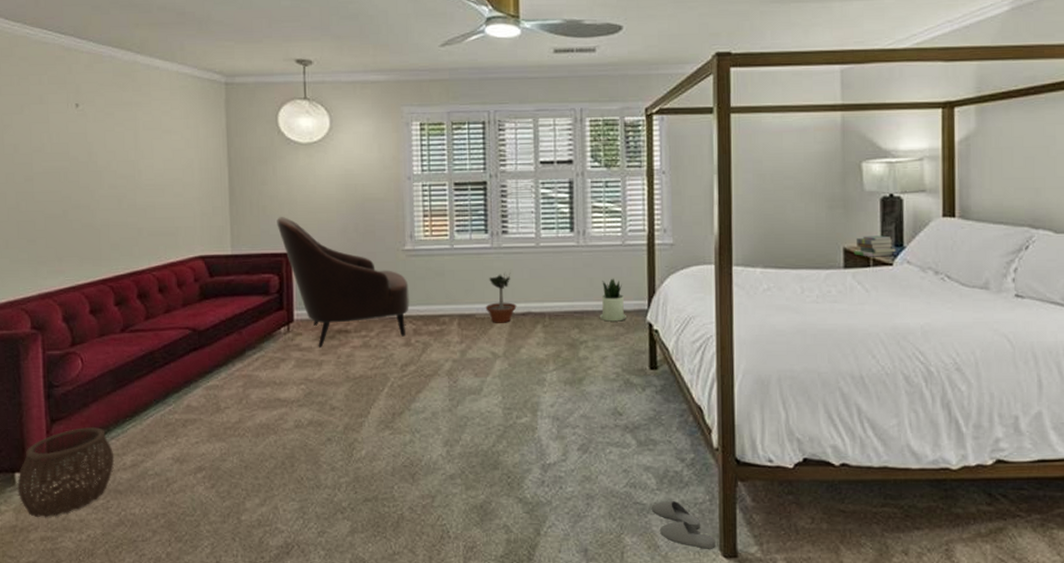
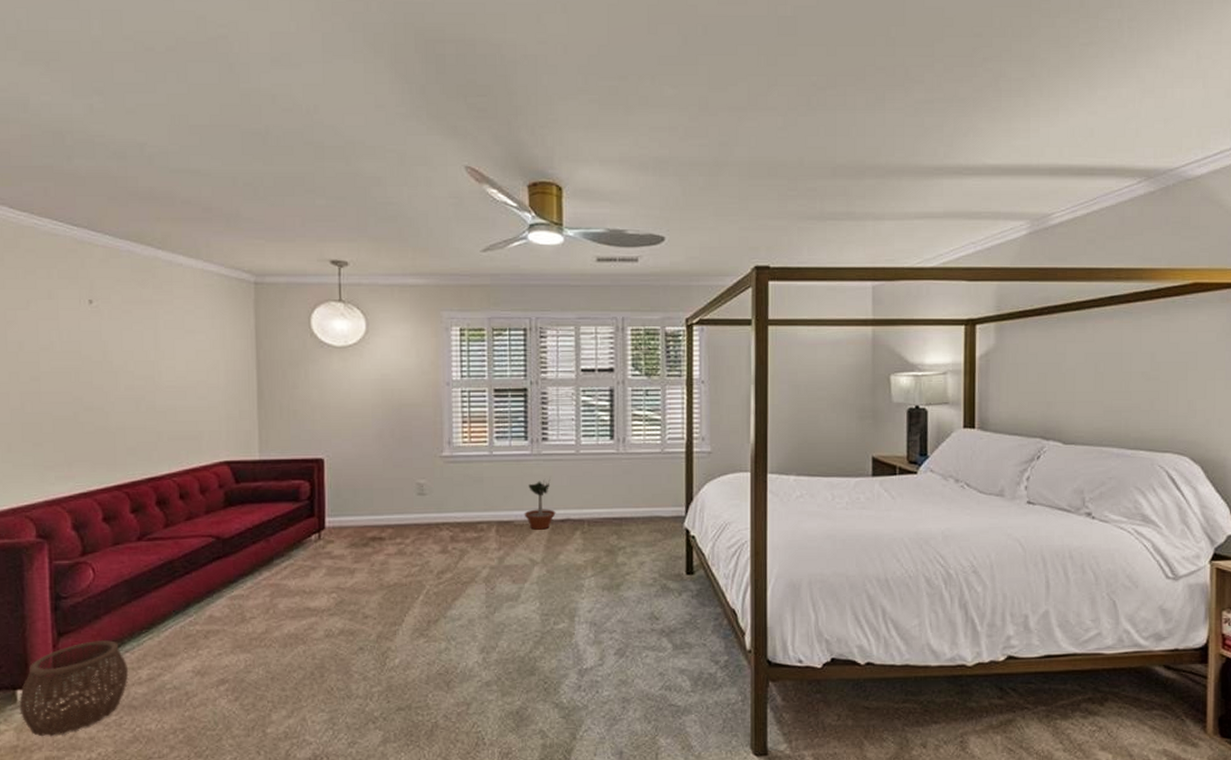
armchair: present [277,217,409,347] -> none [308,422,447,555]
planter: present [599,278,626,322] -> none [637,485,664,528]
slippers: present [652,500,716,549] -> none [686,701,747,748]
books: present [853,235,896,257] -> none [881,445,920,466]

